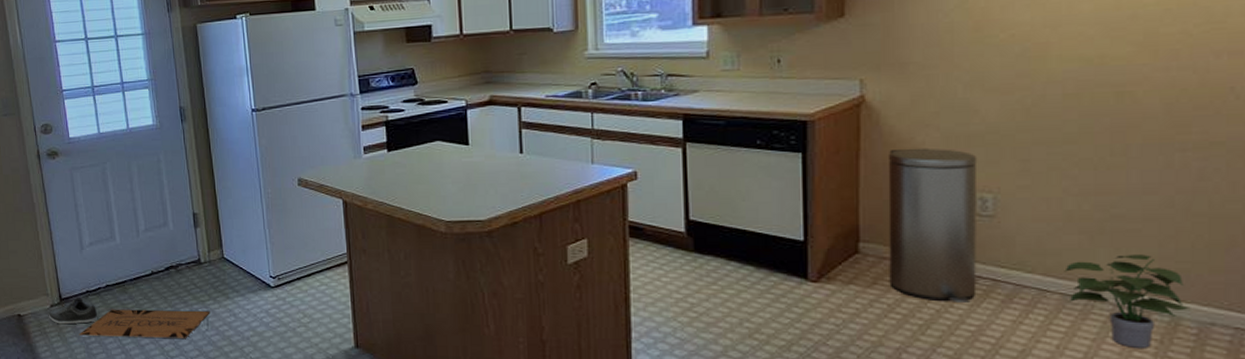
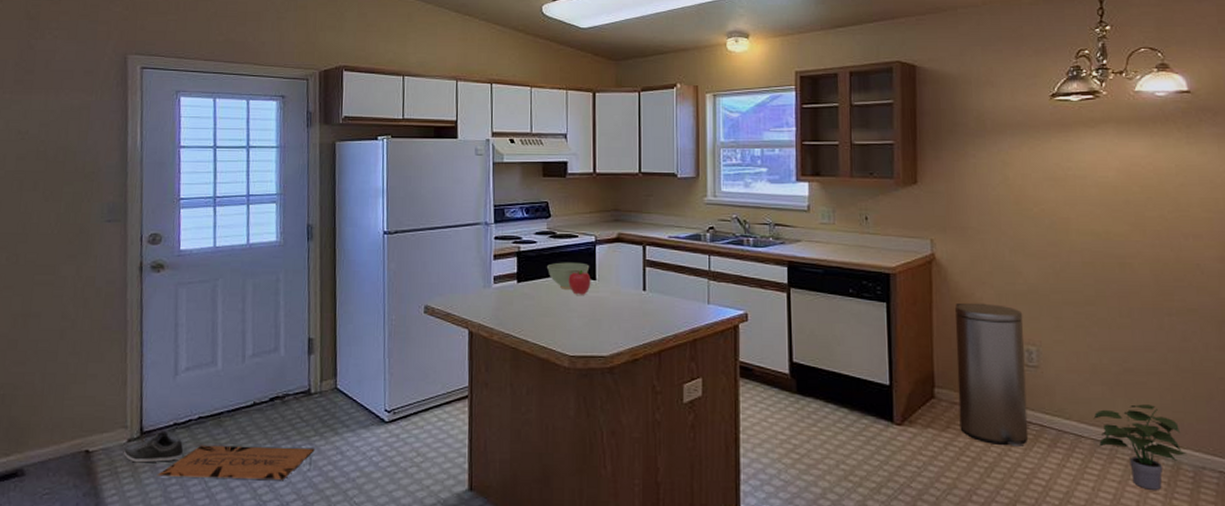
bowl: none [417,128,462,156] -> present [547,262,590,289]
fruit: none [440,135,464,161] -> present [568,269,591,295]

